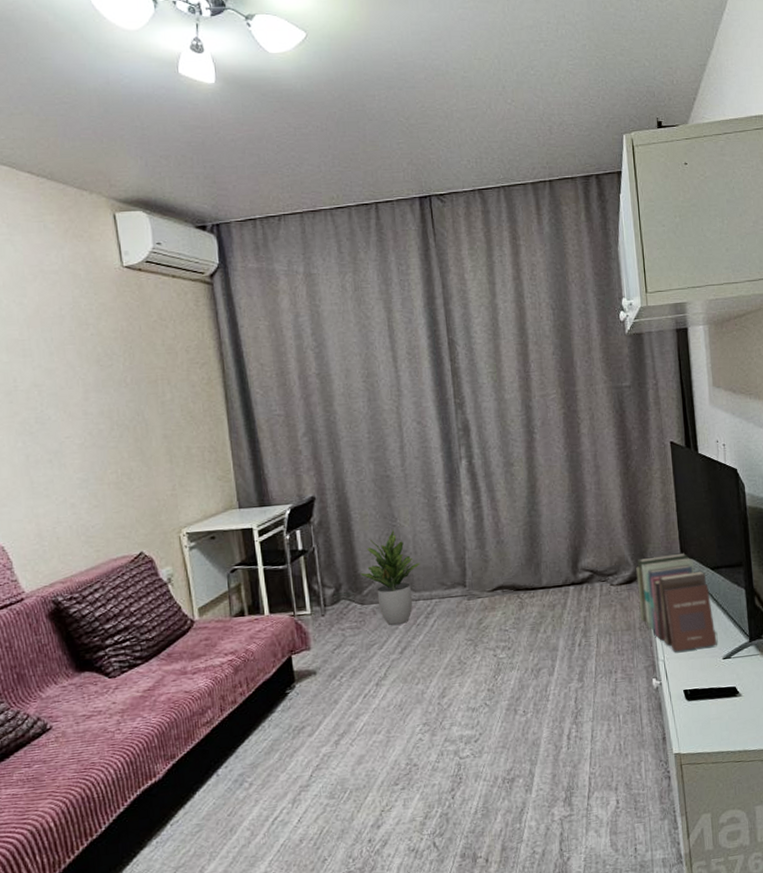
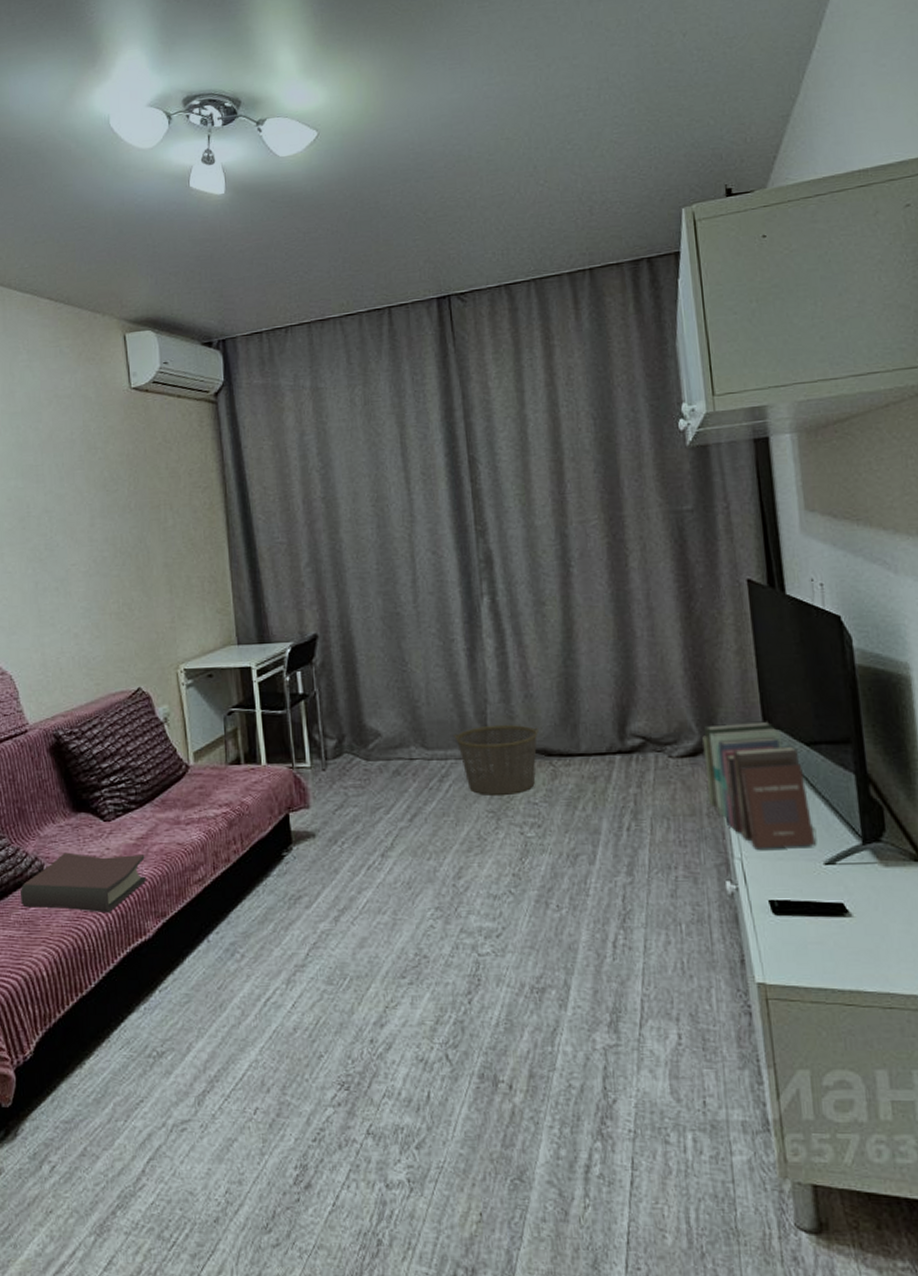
hardback book: none [23,705,154,766] -> present [21,852,146,914]
potted plant: present [360,529,420,626] -> none [365,675,434,788]
basket: none [437,566,508,627] -> present [454,724,539,795]

